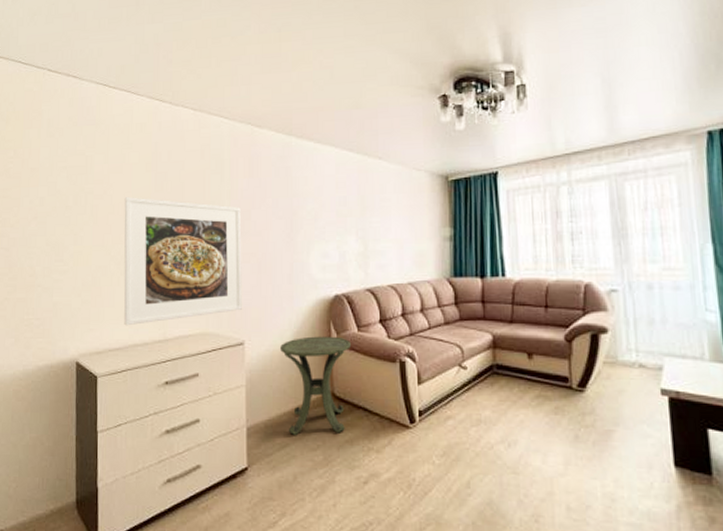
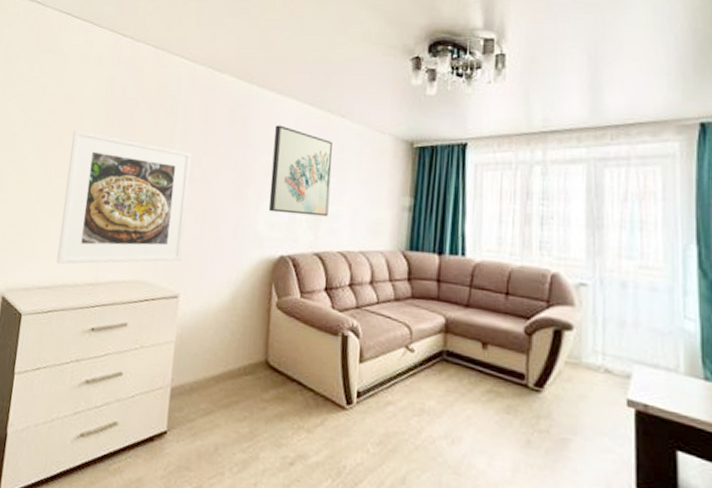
side table: present [280,336,351,435] -> none [215,297,292,406]
wall art: none [318,172,375,255] -> present [268,125,332,217]

